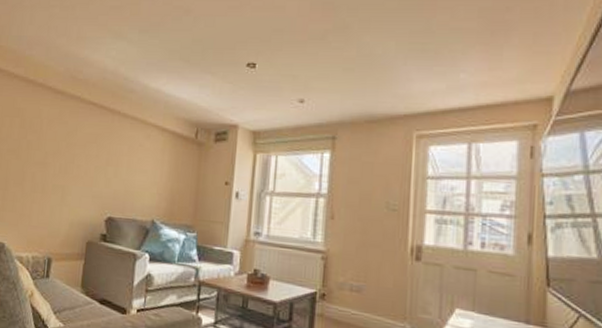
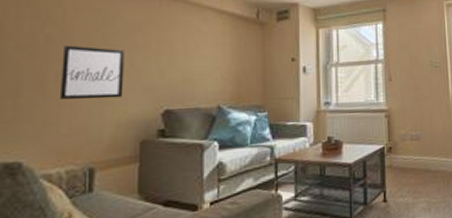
wall art: none [32,151,82,201] -> present [59,45,126,100]

